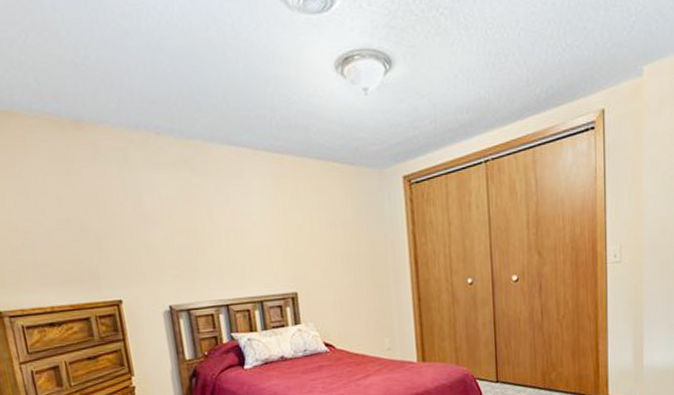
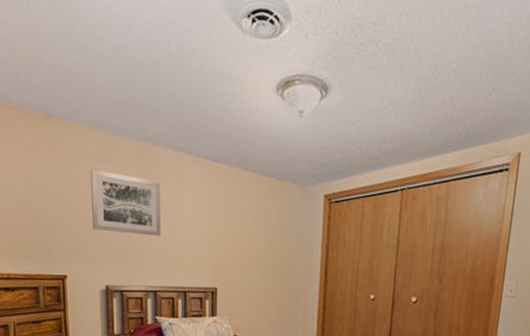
wall art: none [135,176,226,245] -> present [91,169,162,236]

